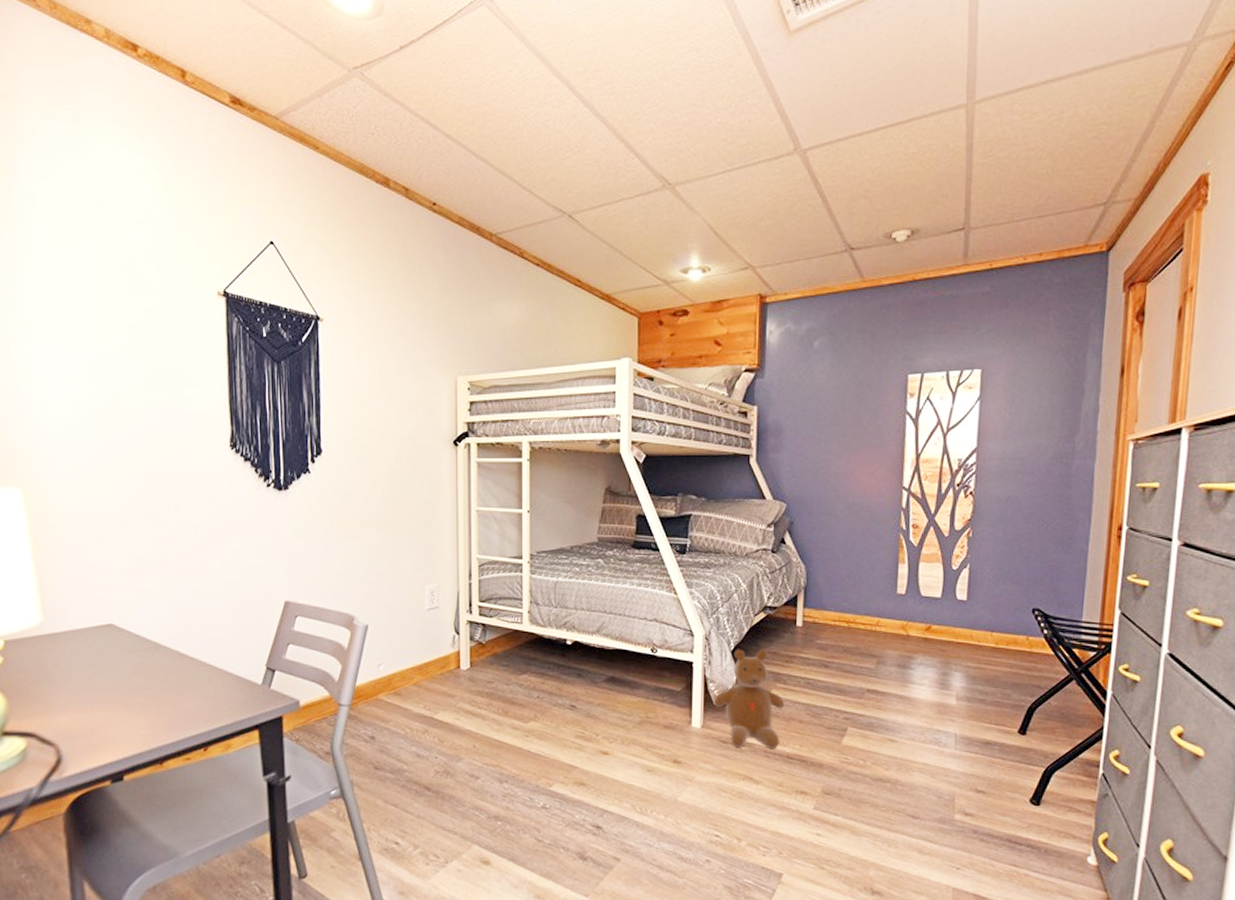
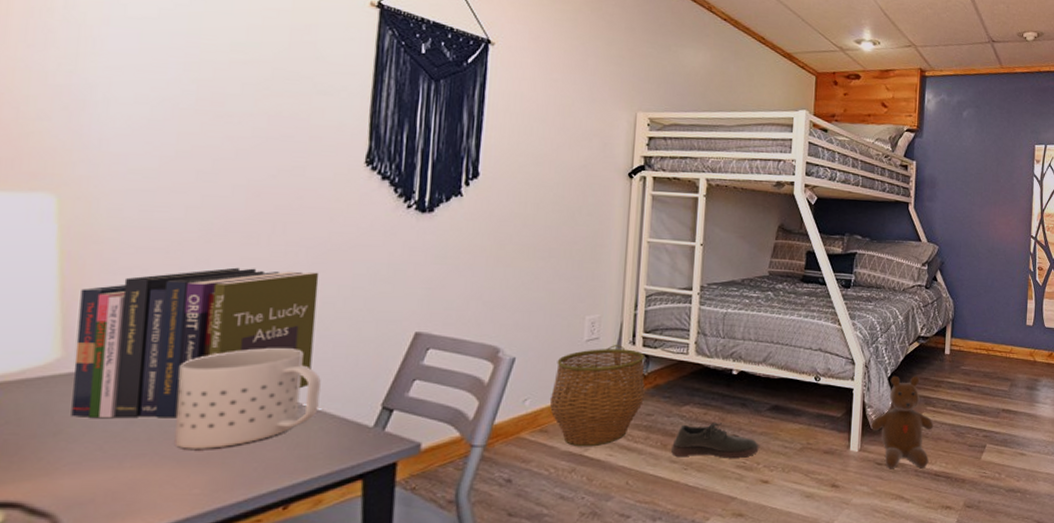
books: none [48,545,211,672] -> present [71,267,320,419]
mug: none [119,615,219,698] -> present [174,348,321,449]
basket: none [400,614,485,710] -> present [549,345,646,446]
shoe: none [513,692,597,728] -> present [671,423,759,458]

